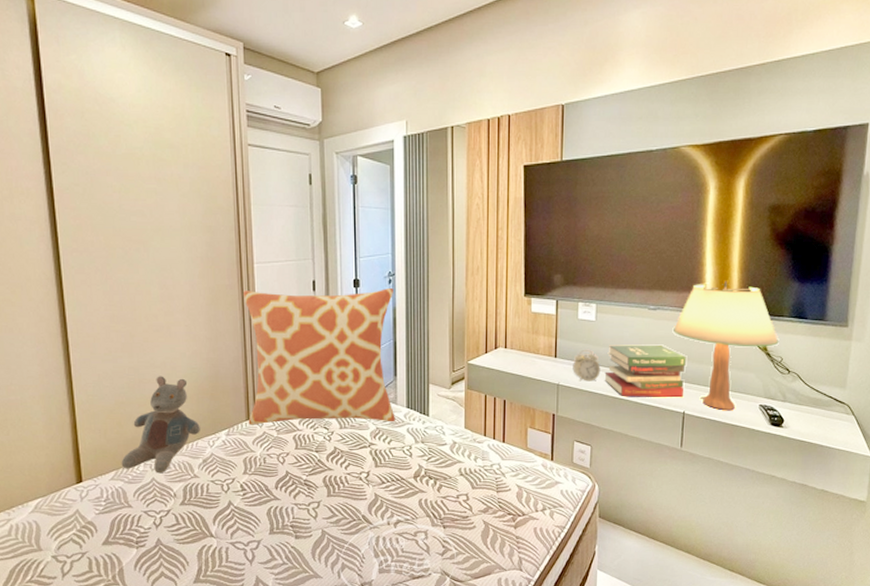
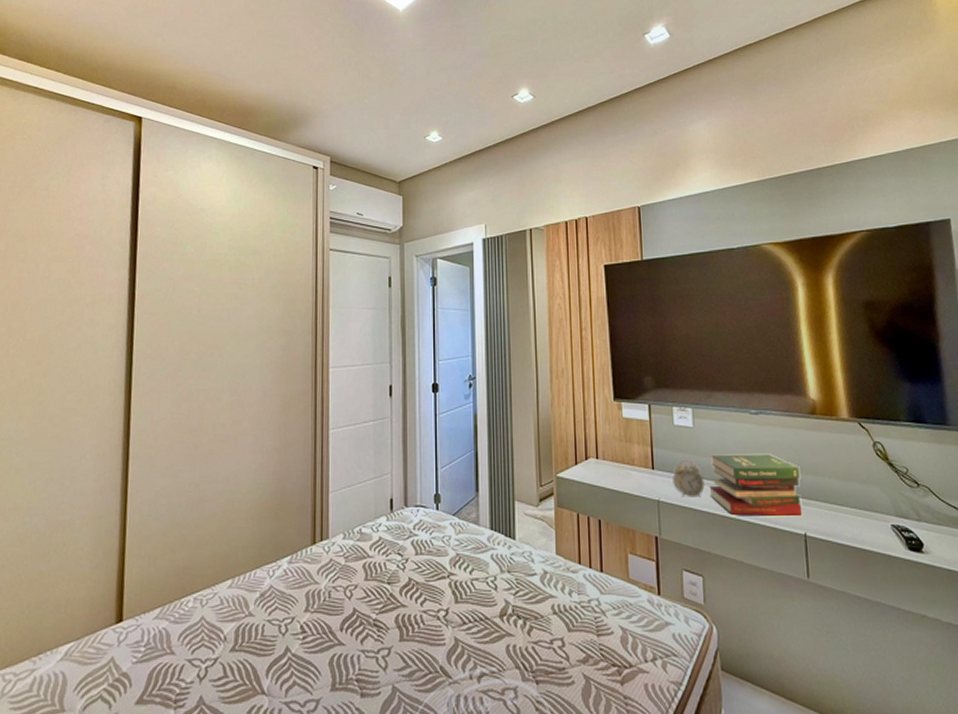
stuffed animal: present [121,376,200,474] -> none [168,492,260,611]
pillow: present [244,287,395,425] -> none [313,392,478,551]
table lamp: present [672,280,779,410] -> none [779,381,901,531]

